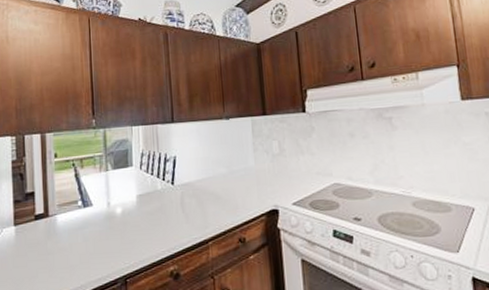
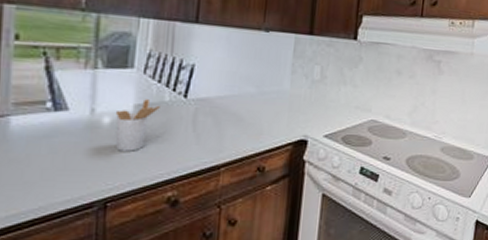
utensil holder: none [125,190,155,235] -> present [115,99,160,152]

